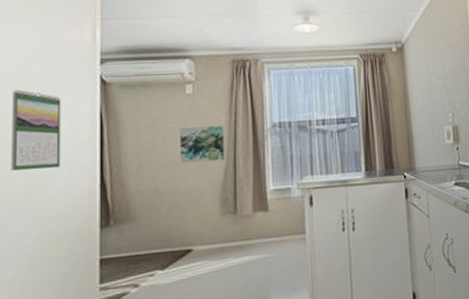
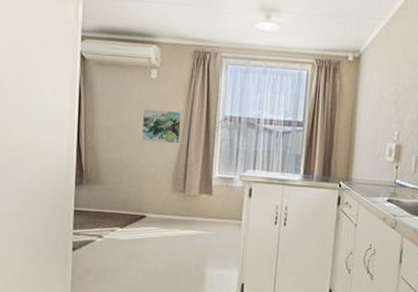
calendar: present [11,89,61,170] -> none [10,55,49,130]

